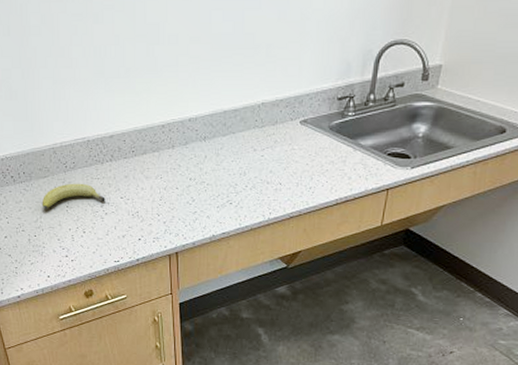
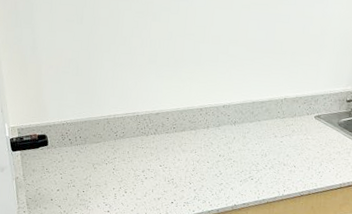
fruit: present [41,183,105,209] -> none [92,149,147,170]

